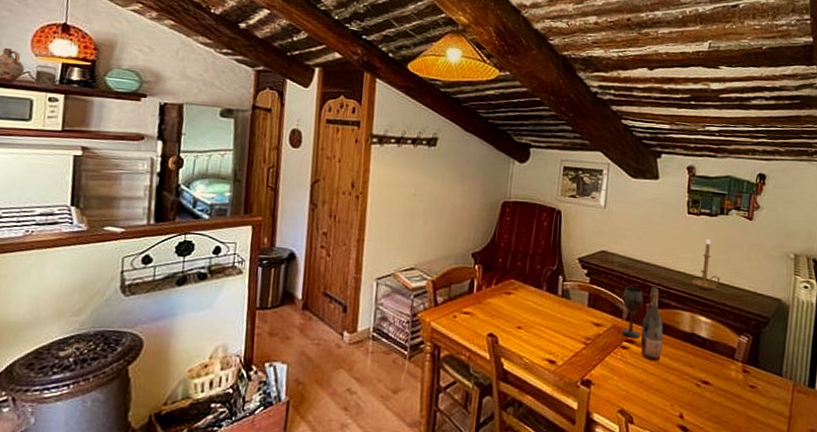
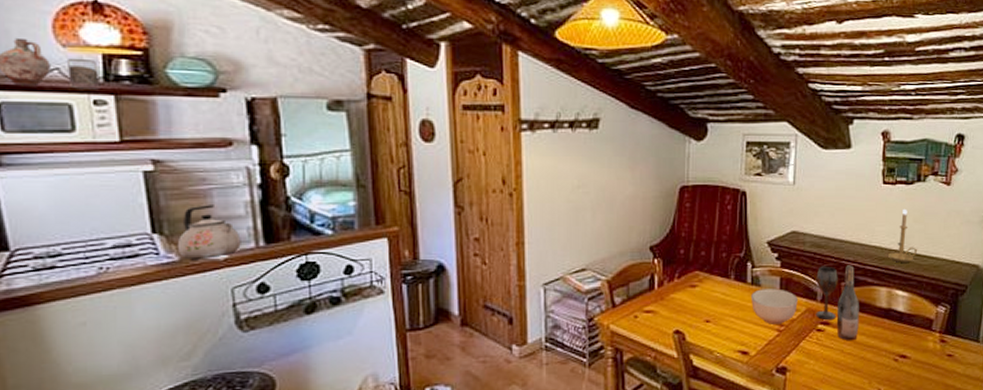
kettle: none [87,186,137,231] -> present [177,205,241,259]
bowl: none [561,302,605,339] -> present [751,288,798,325]

